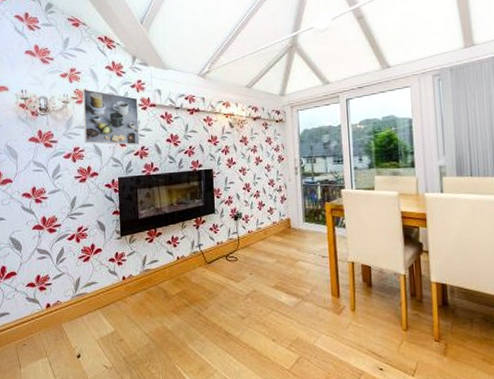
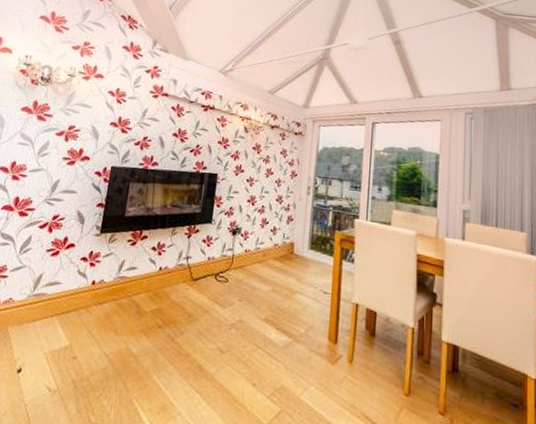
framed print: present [83,89,140,145] -> none [83,66,150,134]

